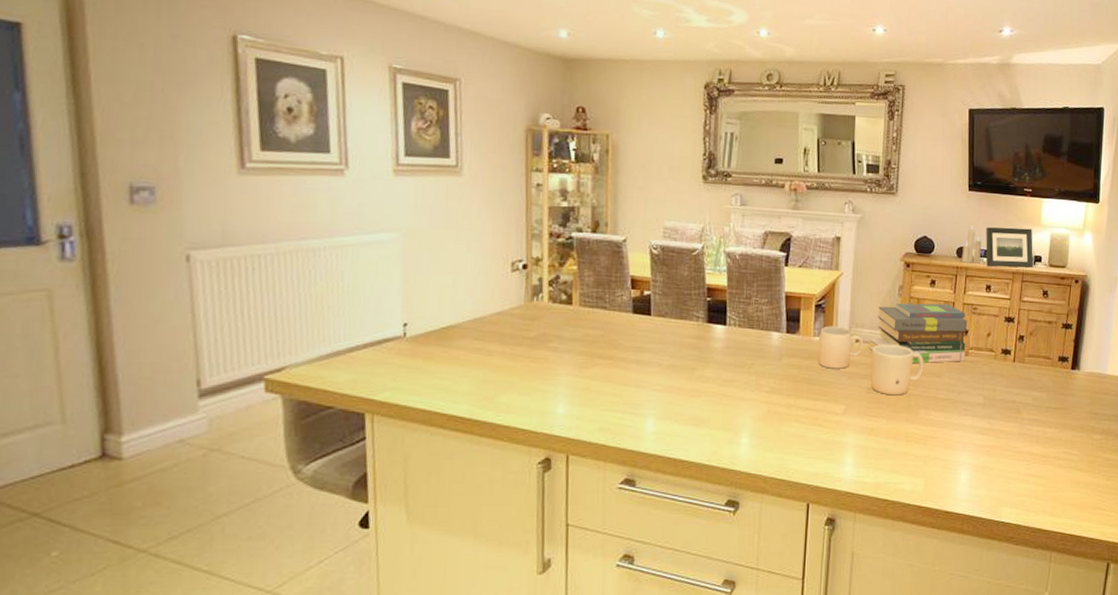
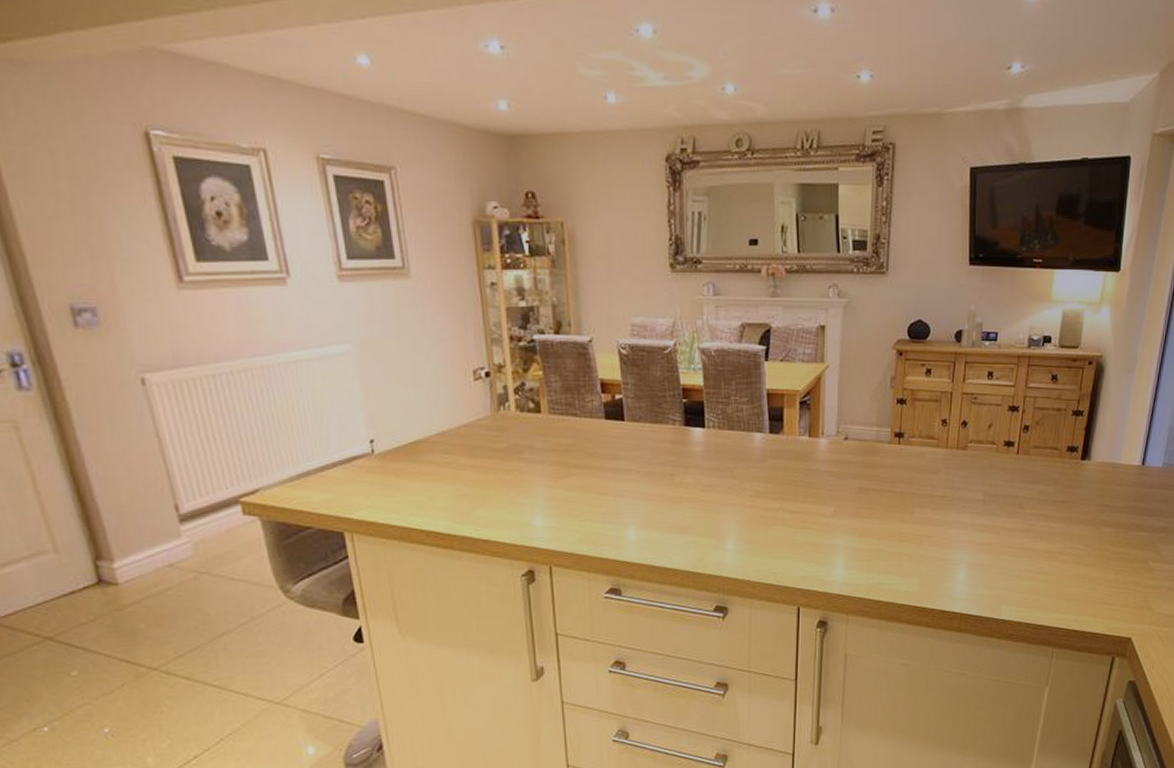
mug: present [817,326,864,369] -> none [803,423,853,469]
books: present [869,303,968,364] -> none [859,395,967,461]
mug: present [870,344,924,396] -> none [861,441,919,495]
picture frame: present [986,227,1033,268] -> none [988,305,1042,351]

